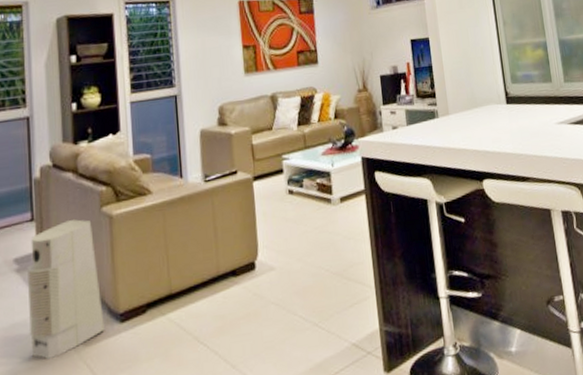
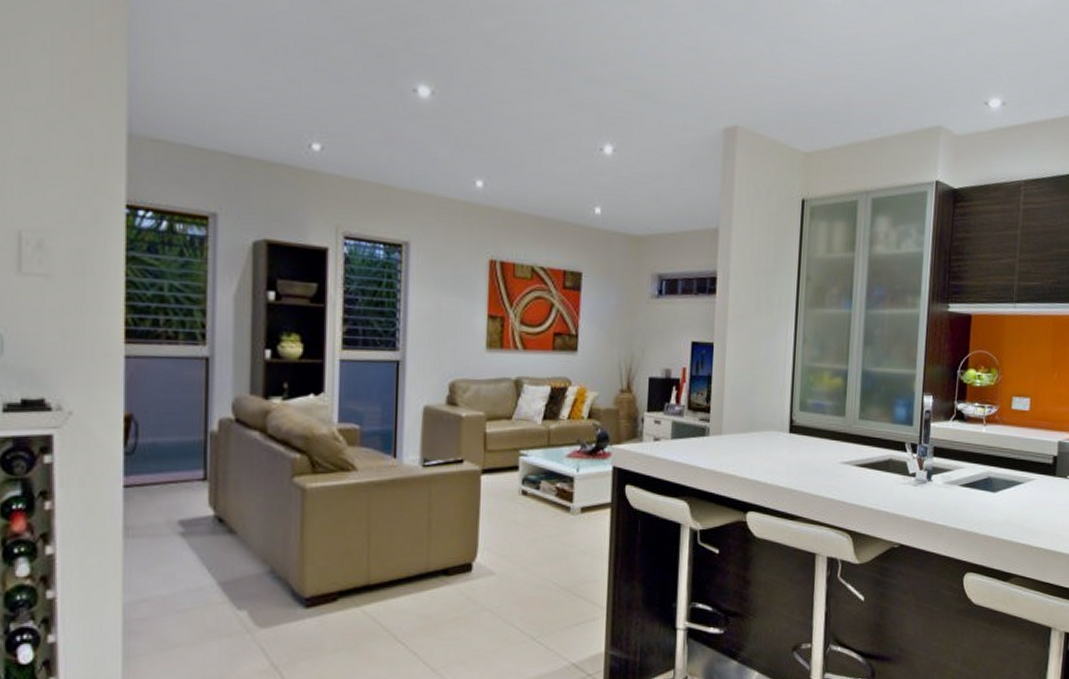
air purifier: present [27,219,104,360] -> none [194,486,286,637]

